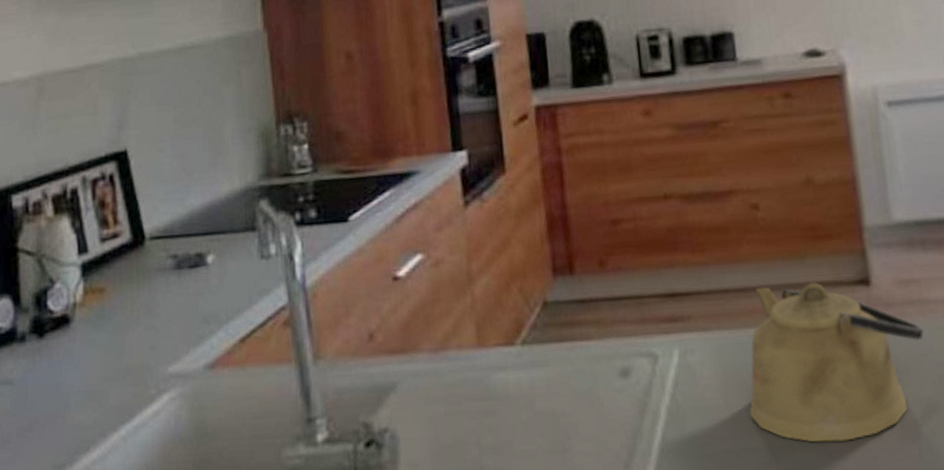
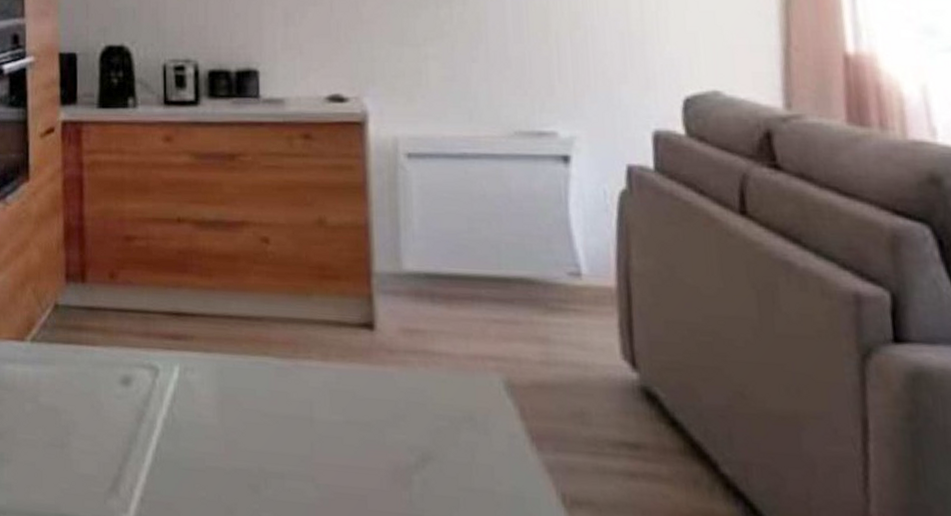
kettle: present [749,282,924,443] -> none [243,318,424,477]

